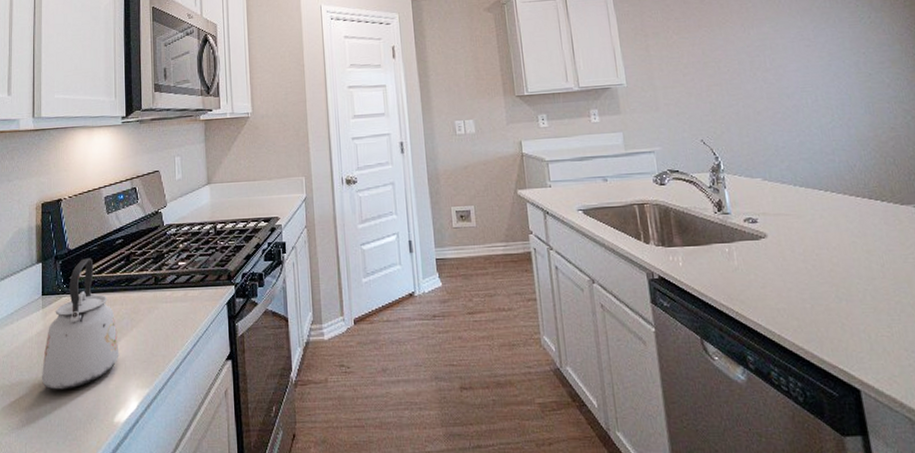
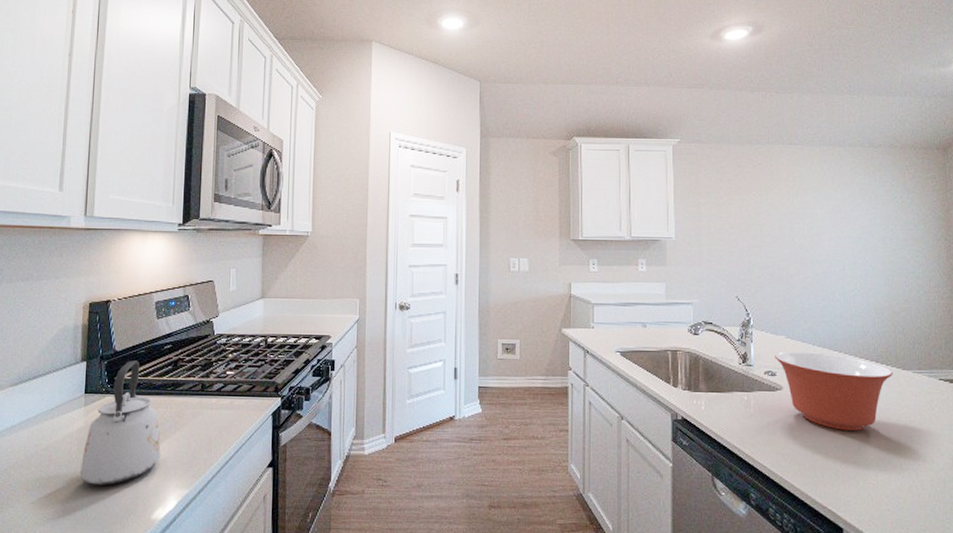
mixing bowl: none [753,193,891,278] -> present [775,351,893,431]

